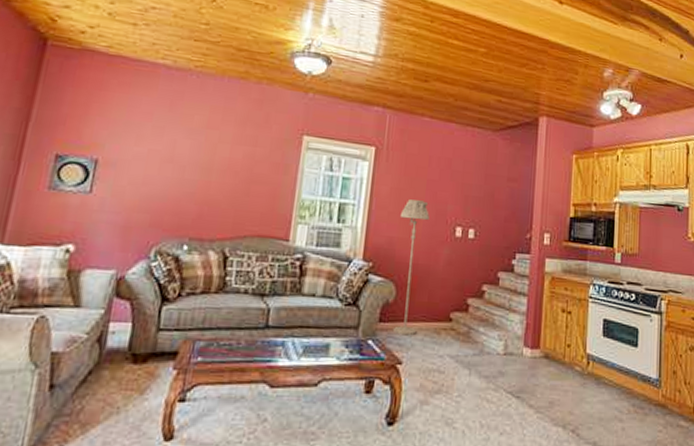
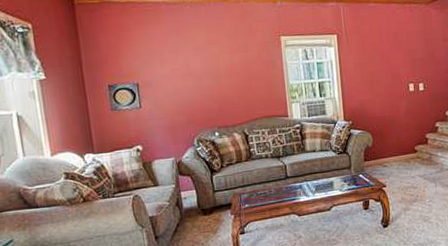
floor lamp: present [392,199,429,336] -> none [366,69,393,167]

